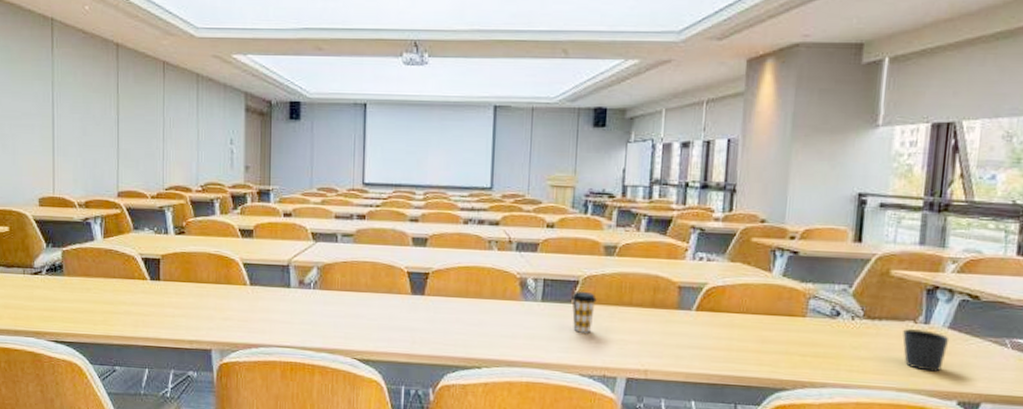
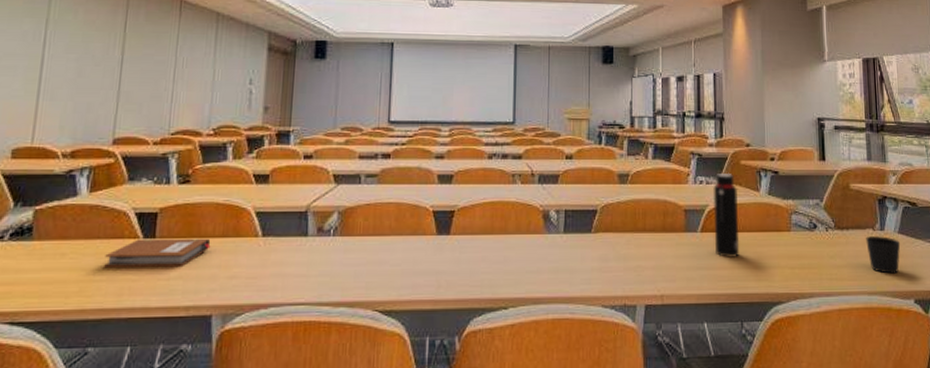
notebook: none [121,280,206,306] -> present [104,238,211,267]
coffee cup: present [571,291,597,333] -> none [591,220,614,262]
water bottle: none [711,250,746,341] -> present [713,172,740,259]

